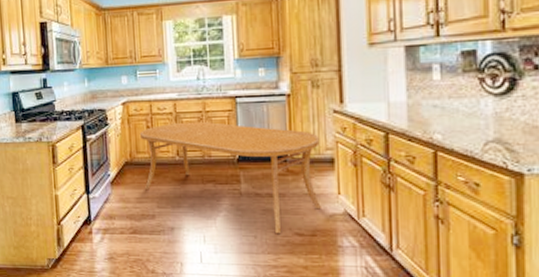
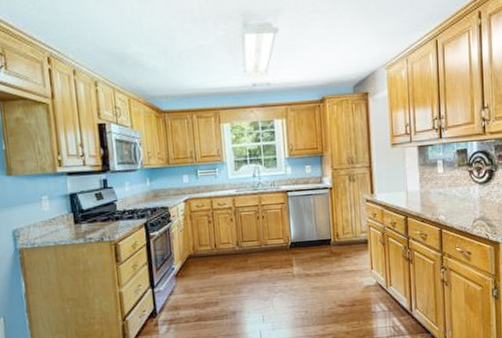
dining table: present [139,122,321,233] -> none [201,214,358,307]

